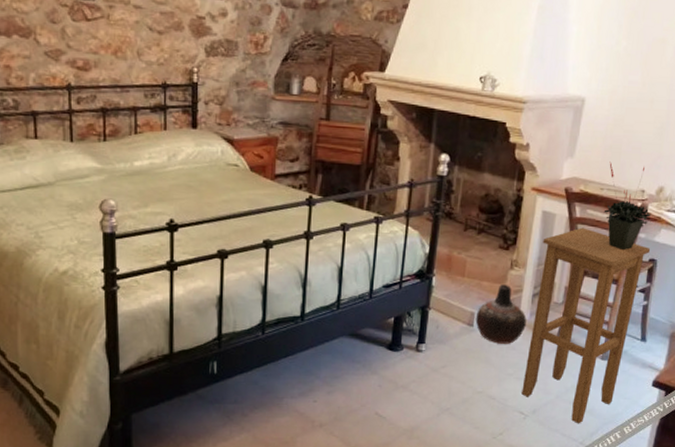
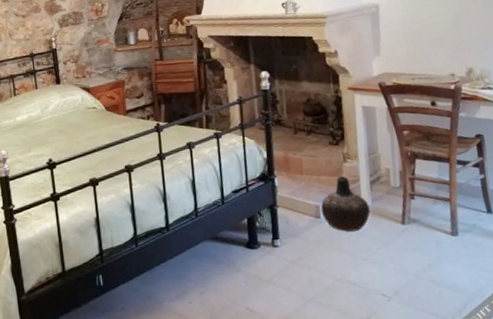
stool: present [521,227,651,424] -> none [368,115,475,302]
potted plant: present [603,161,651,251] -> none [414,52,467,131]

